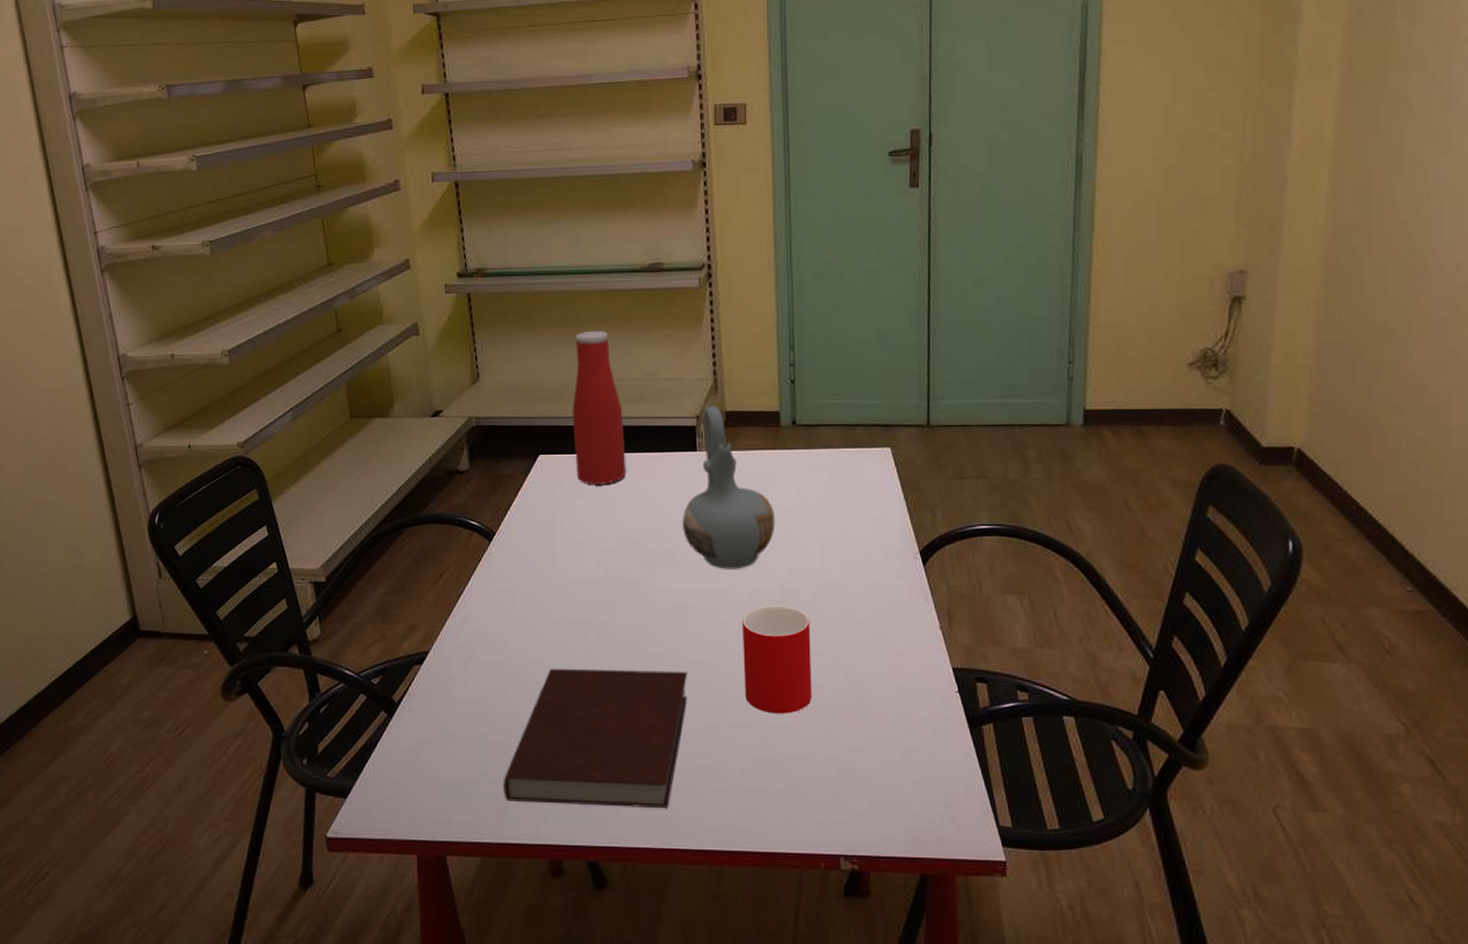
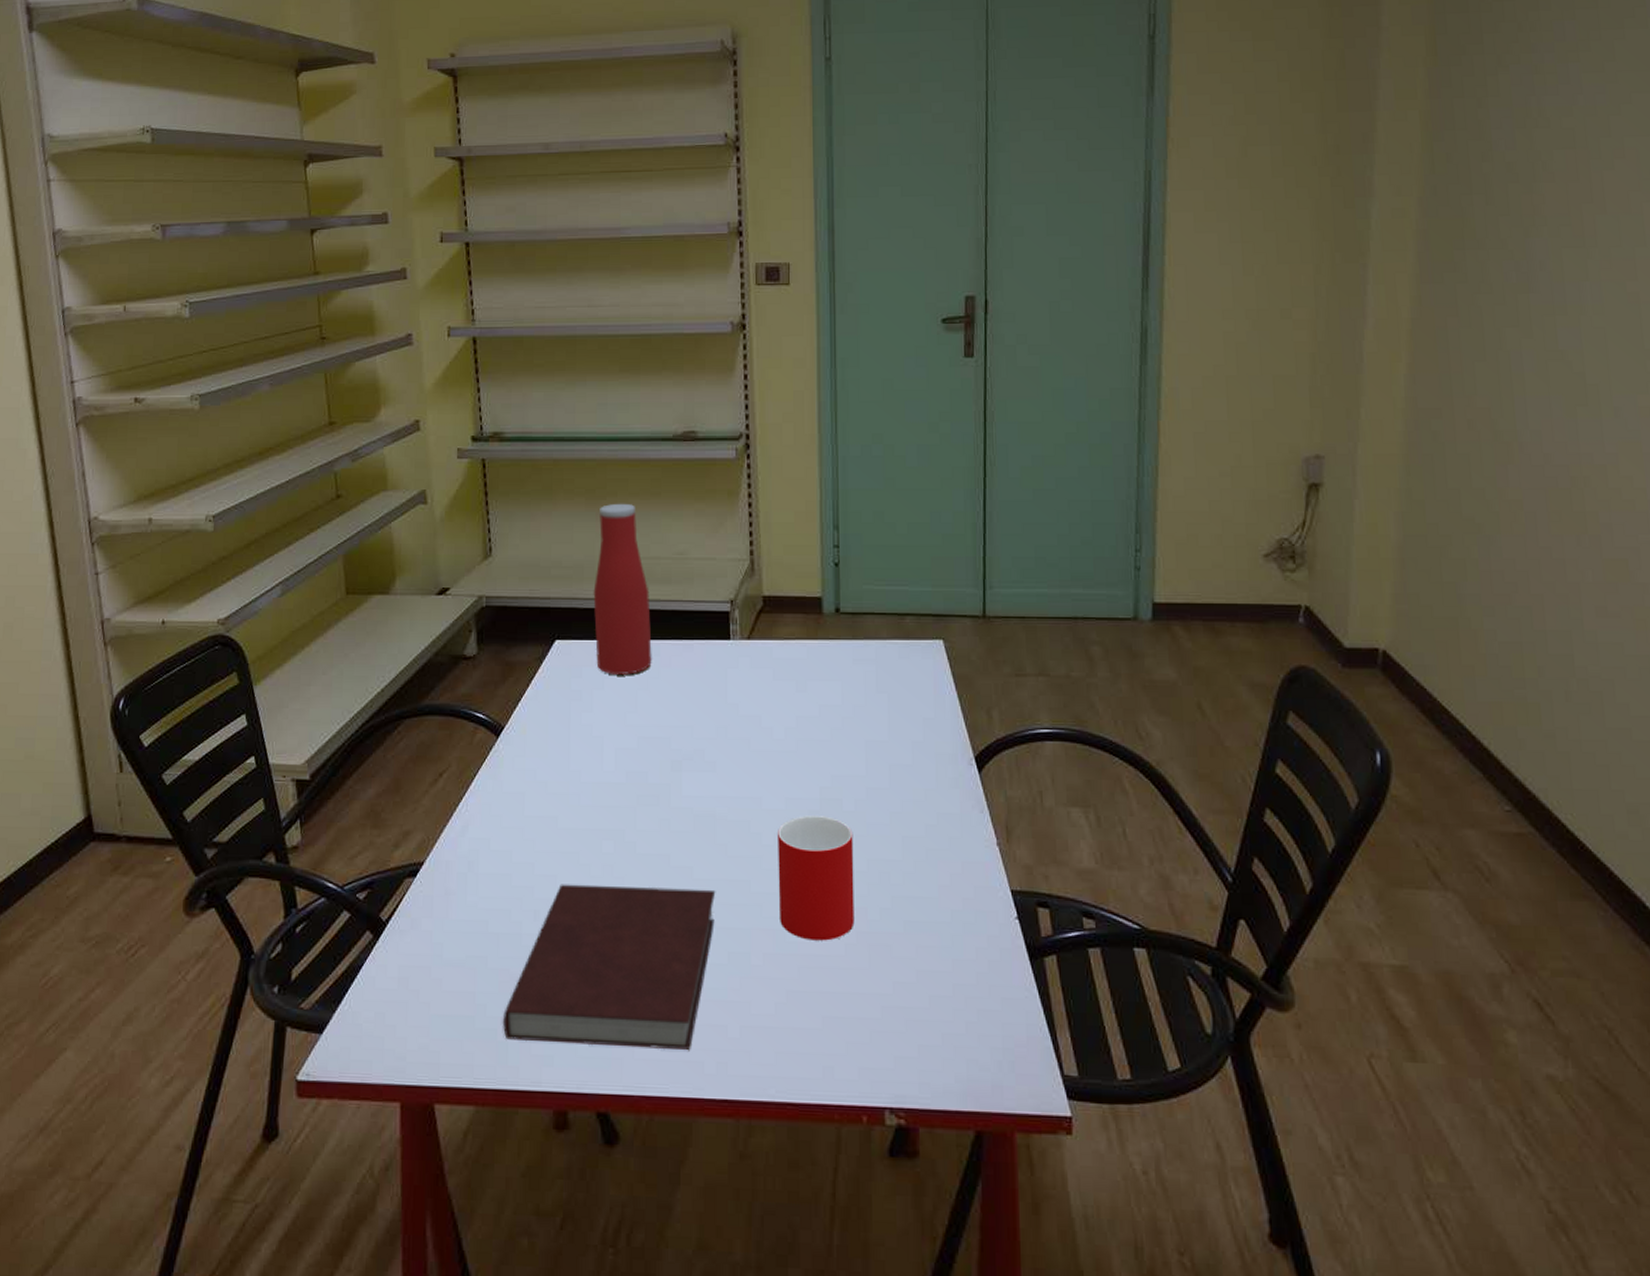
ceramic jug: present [683,406,775,569] -> none [713,589,816,774]

